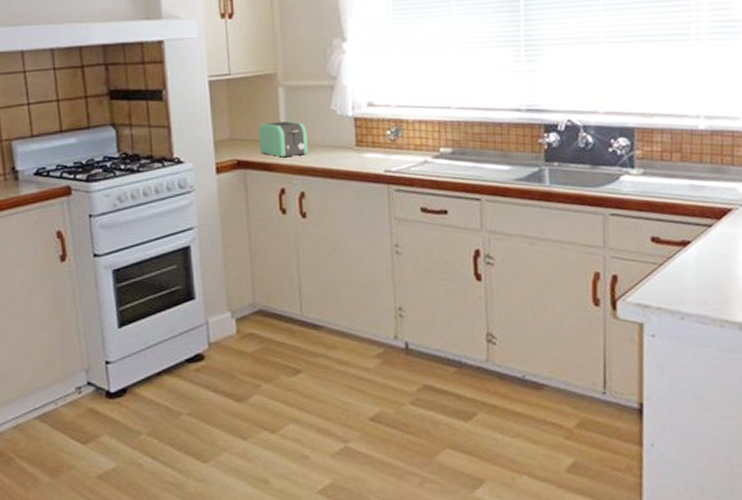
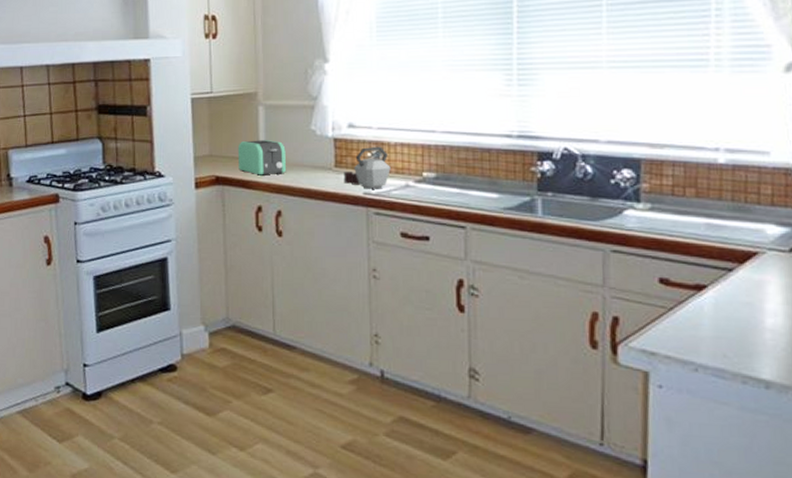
kettle: none [364,124,410,167] -> present [343,146,391,189]

